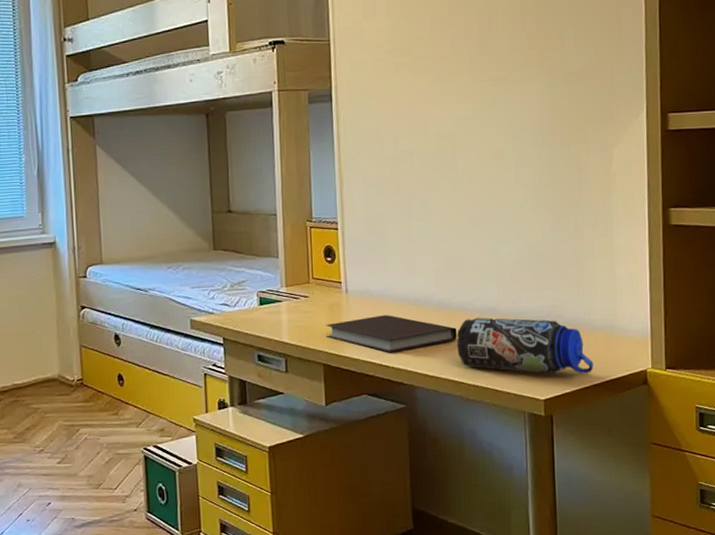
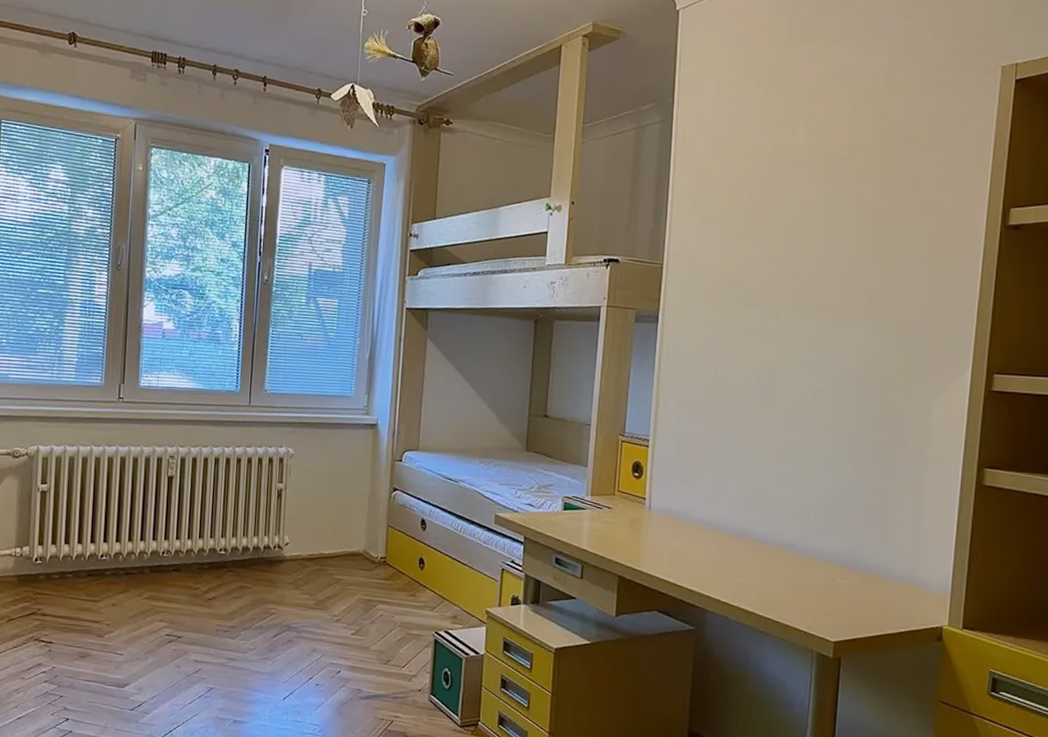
notebook: present [326,315,457,353] -> none [624,535,754,574]
water bottle: present [457,317,594,374] -> none [752,550,889,622]

